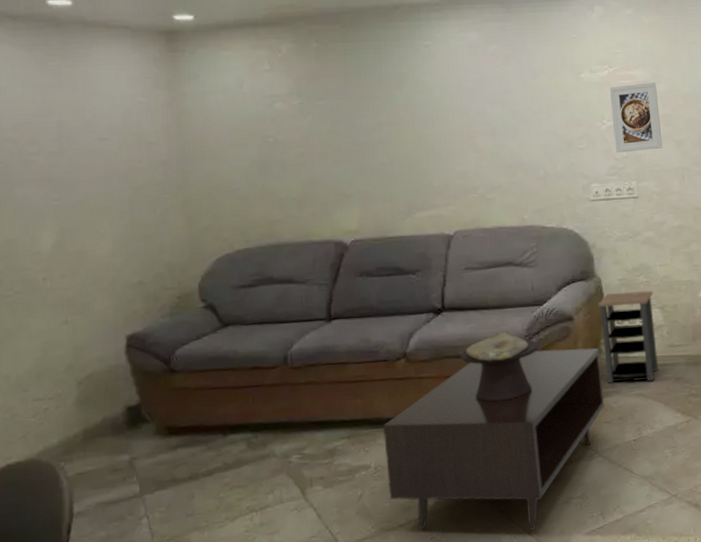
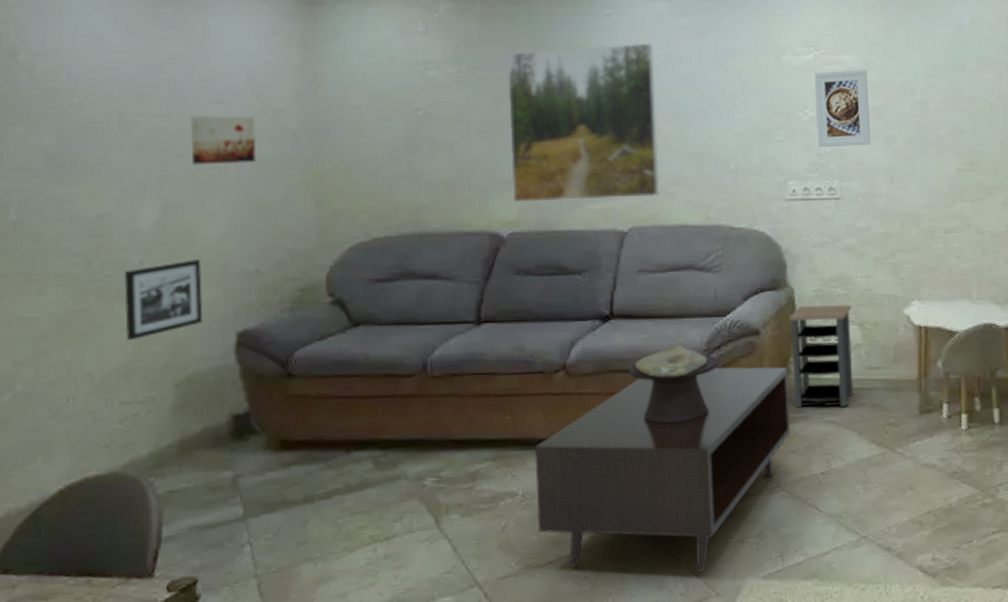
picture frame: none [30,275,98,347] -> present [123,259,203,341]
wall art: none [78,150,135,194] -> present [190,116,256,165]
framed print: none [341,69,480,214] -> present [507,43,660,203]

